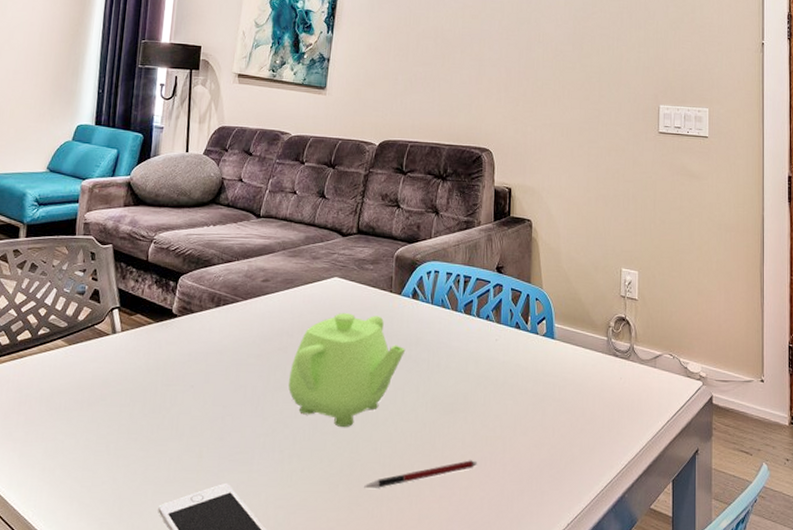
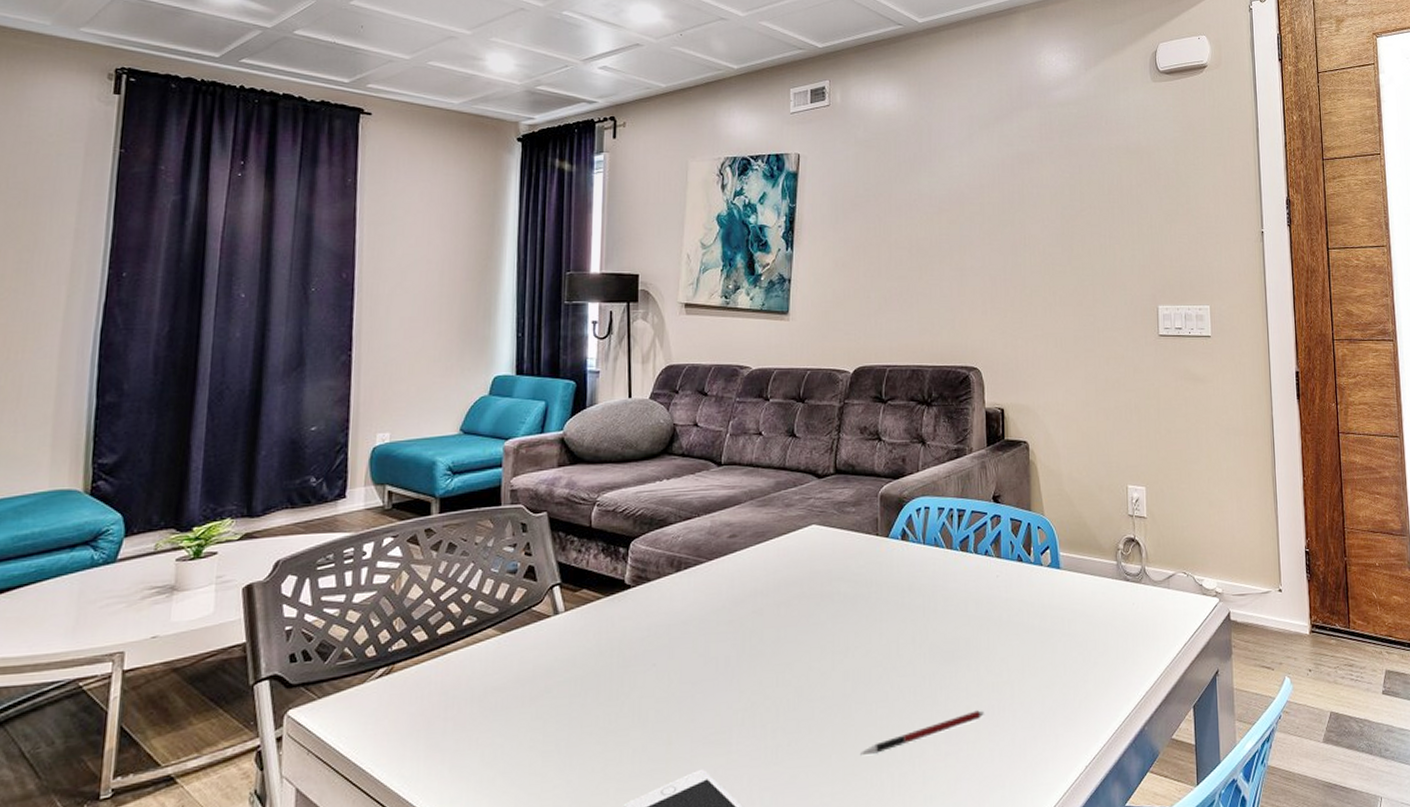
teapot: present [288,313,406,428] -> none [767,563,898,692]

